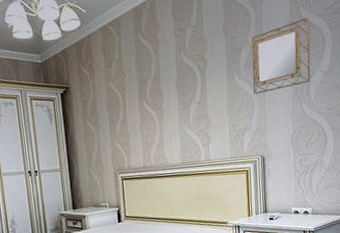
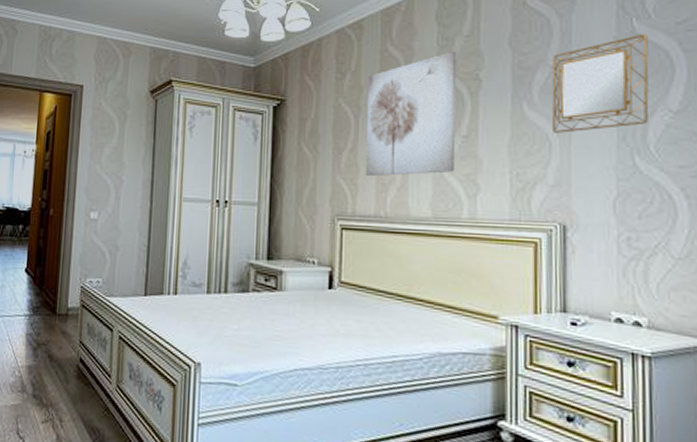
wall art: none [128,39,193,140] -> present [365,52,457,177]

